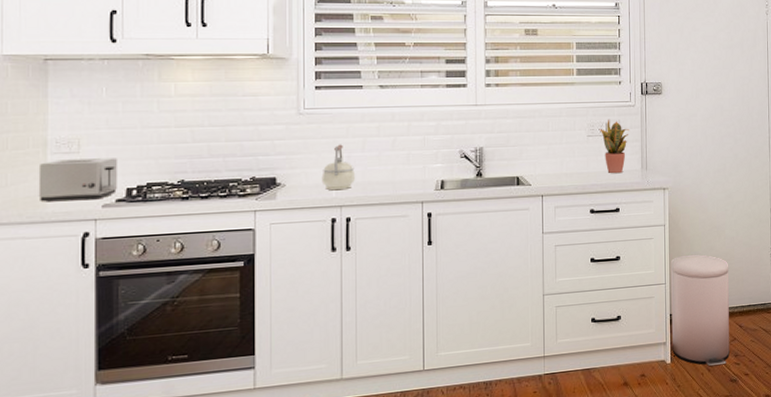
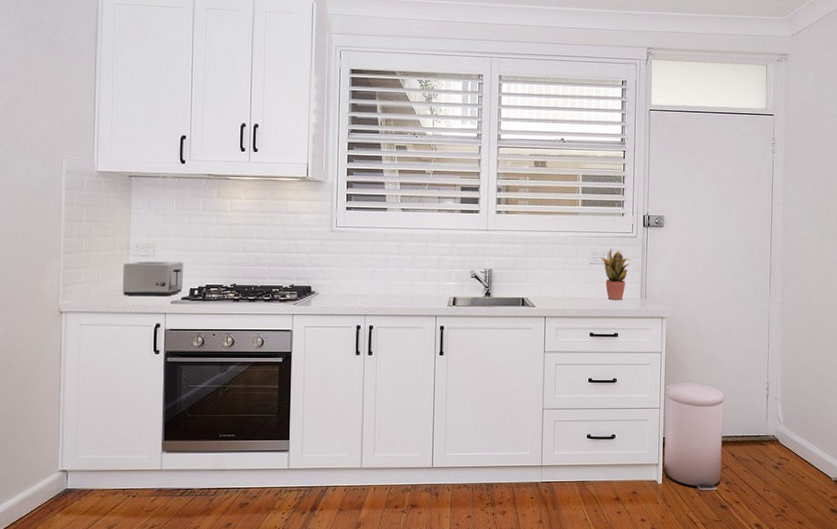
kettle: present [321,144,356,191] -> none [349,260,379,301]

